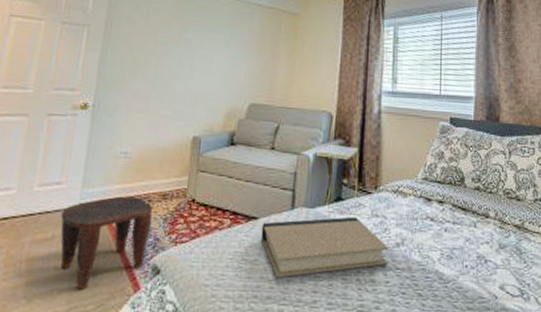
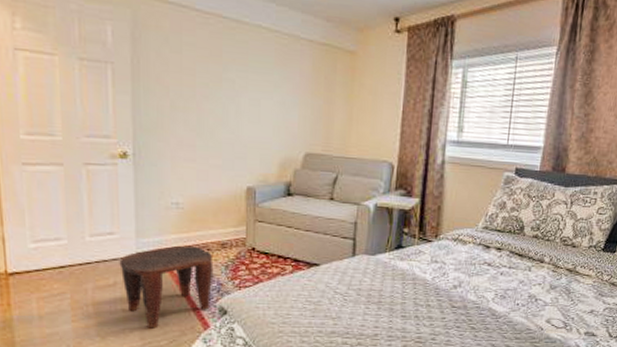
book: present [260,216,389,278] -> none [323,263,447,317]

